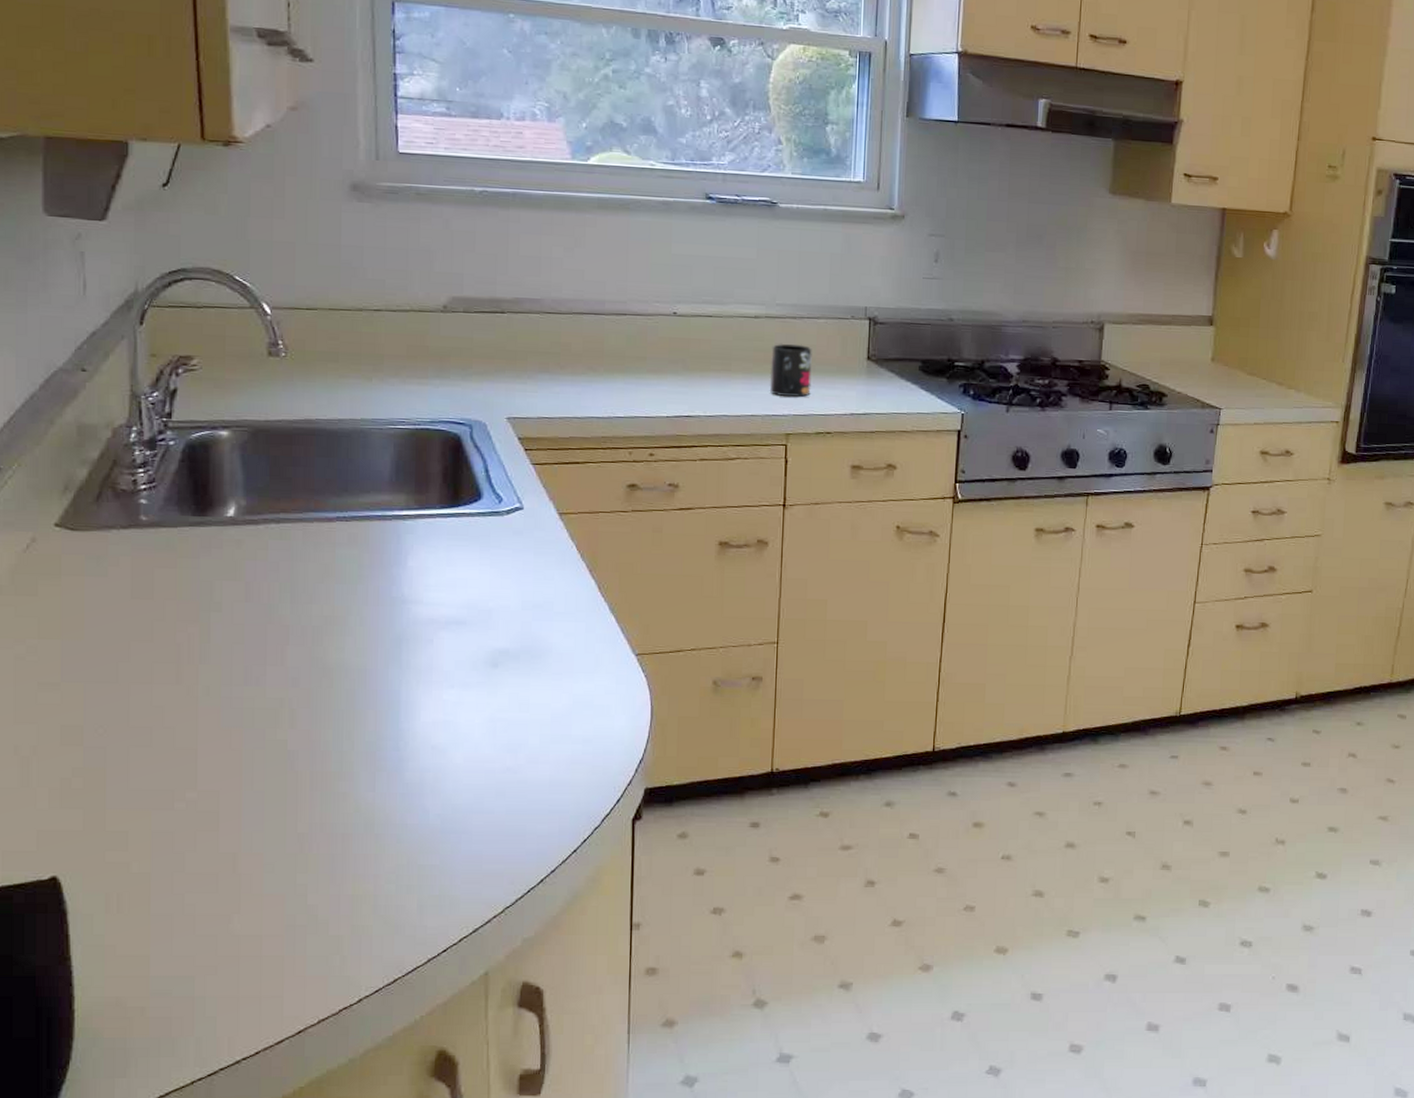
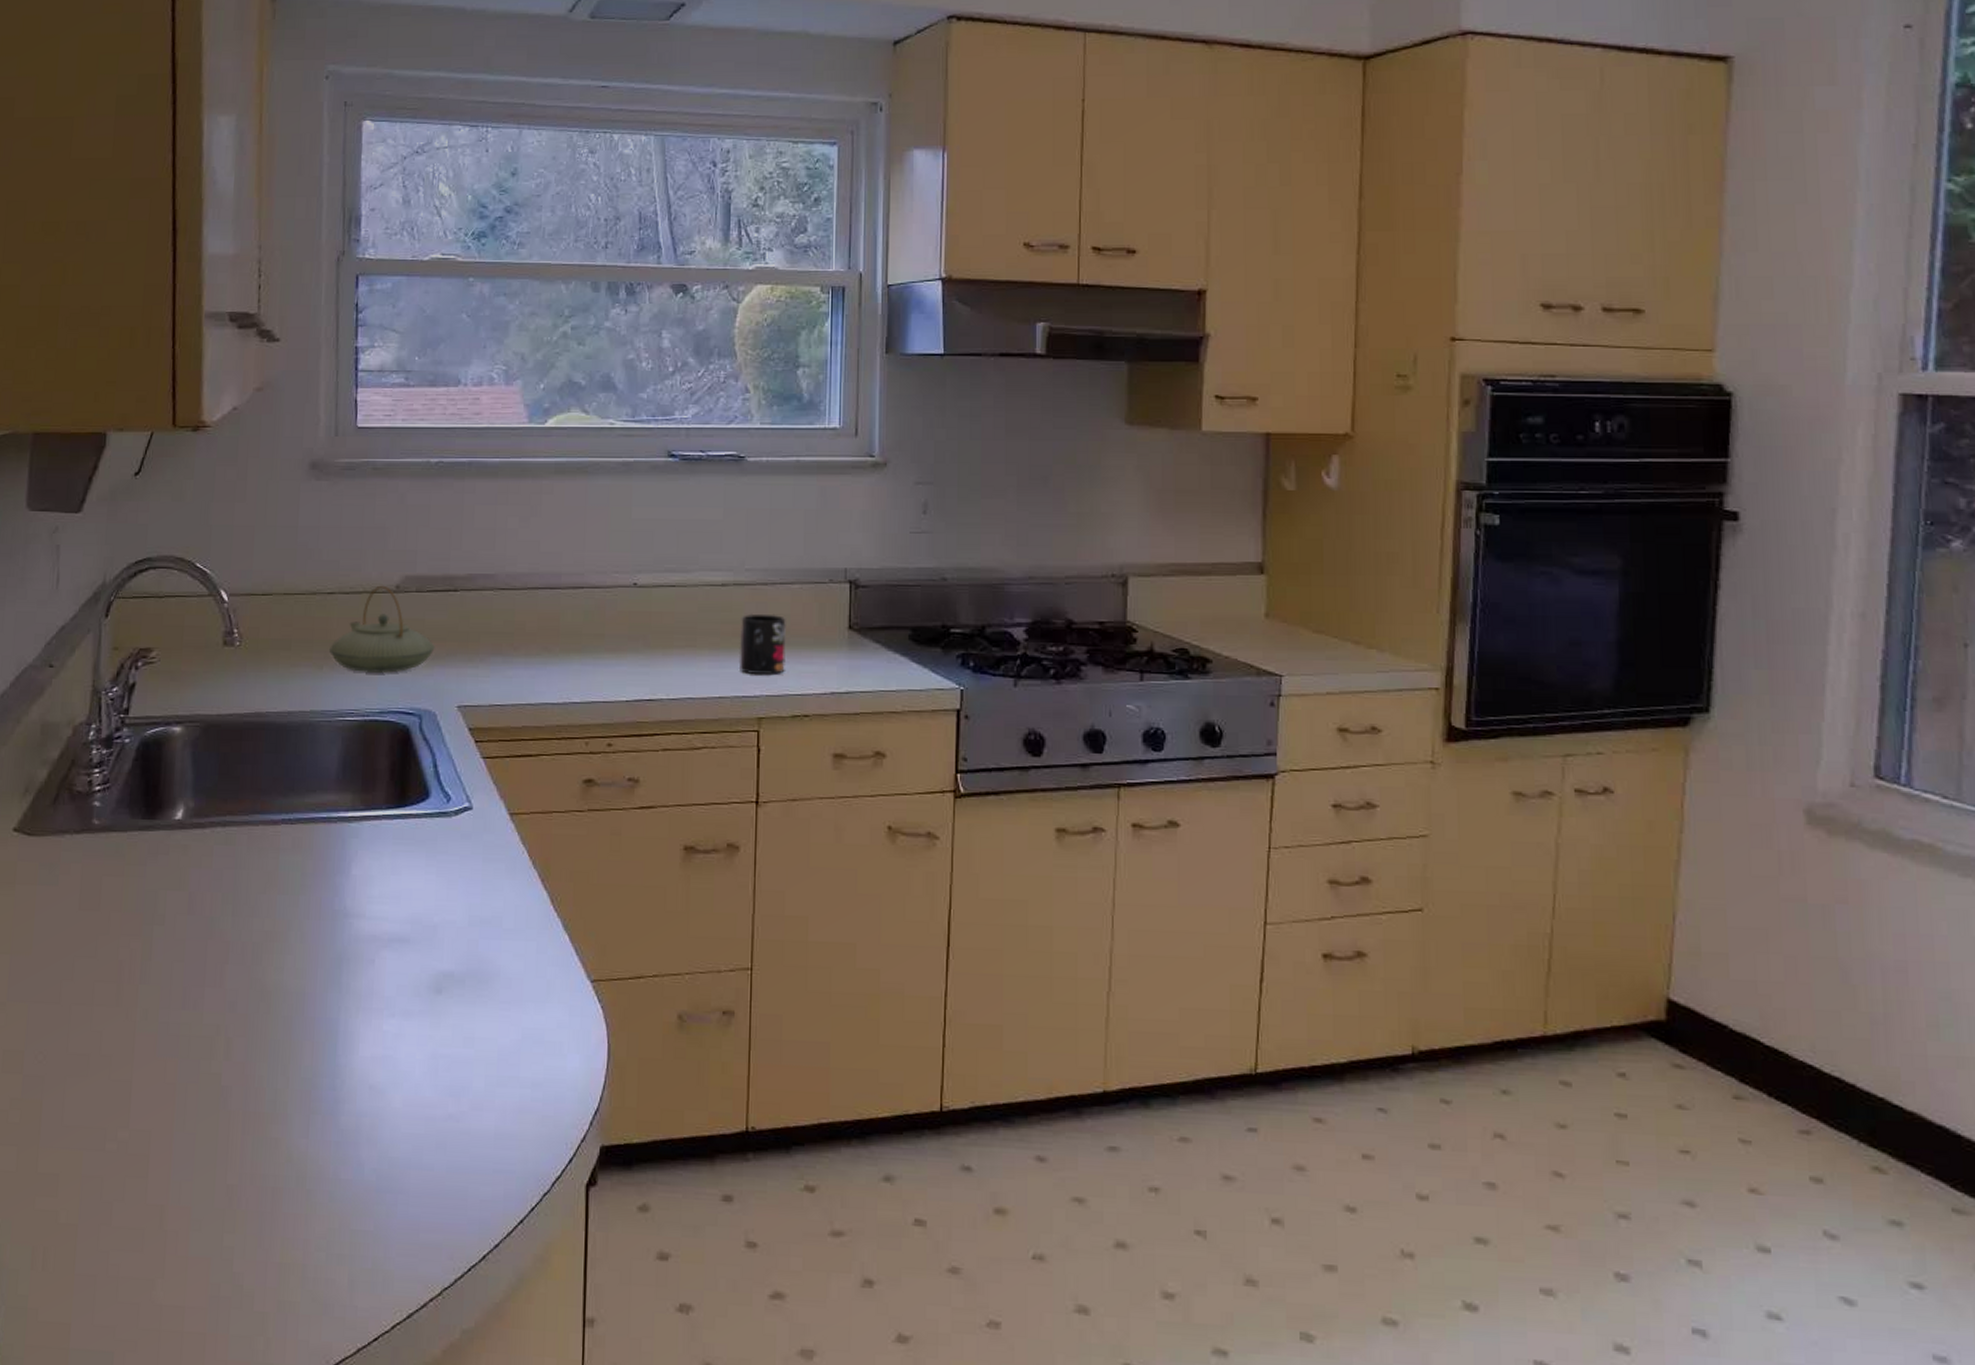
teapot: none [378,304,484,386] -> present [329,585,435,673]

